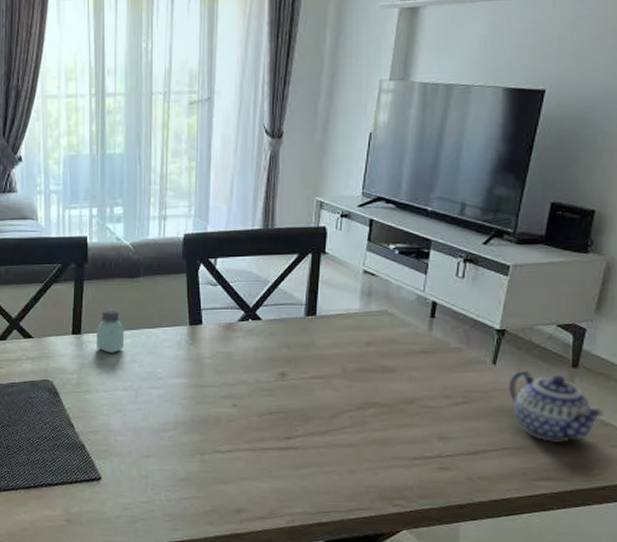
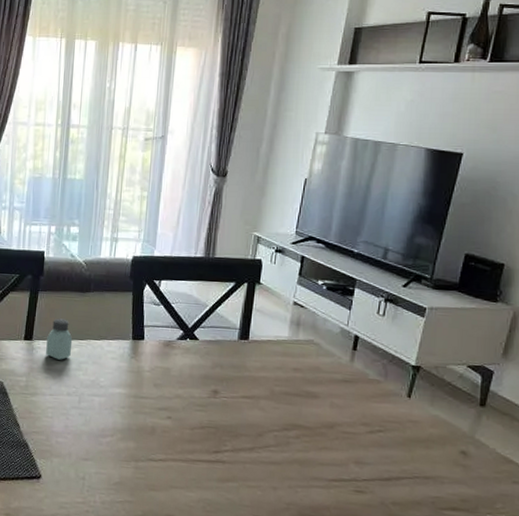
teapot: present [508,370,605,442] -> none [421,405,509,475]

